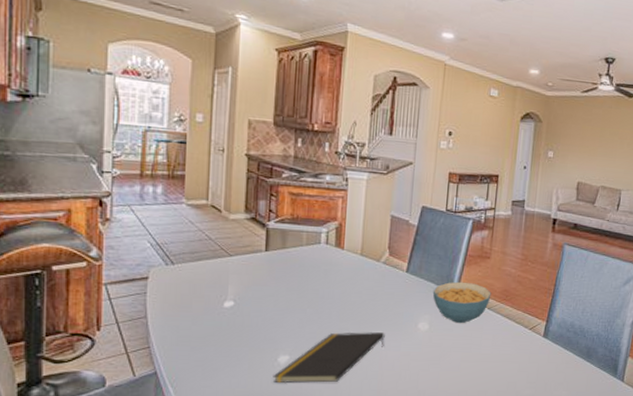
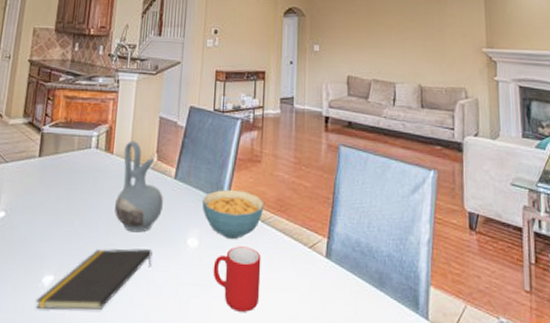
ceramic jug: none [347,237,395,319] -> present [115,141,163,233]
cup: none [441,329,486,380] -> present [213,246,261,312]

